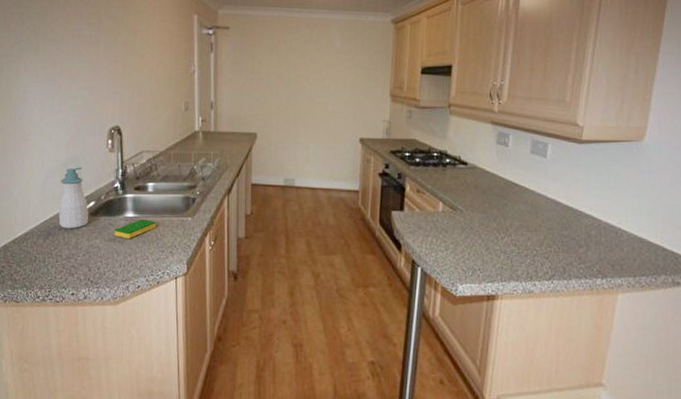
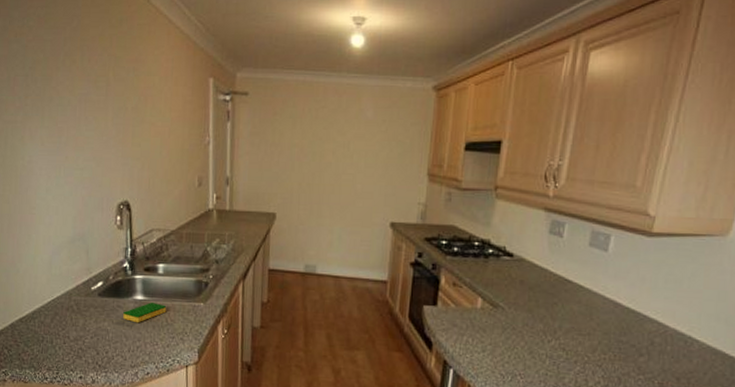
soap bottle: present [58,167,89,229] -> none [66,244,97,309]

